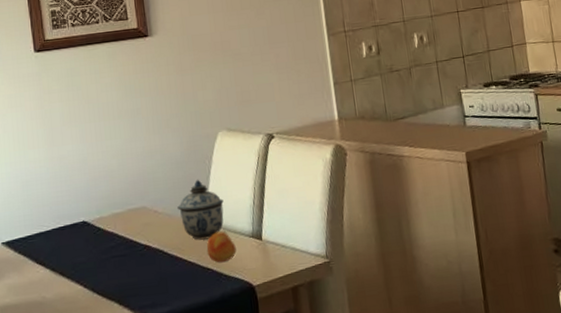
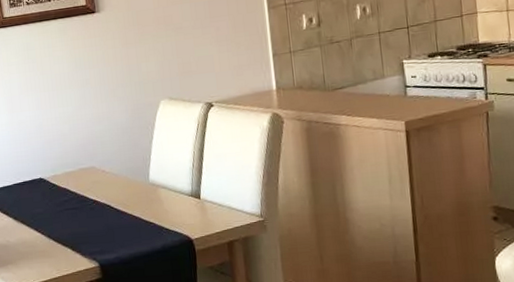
lidded jar: present [177,179,224,240] -> none [123,143,165,197]
fruit: present [206,231,236,263] -> none [149,190,177,218]

